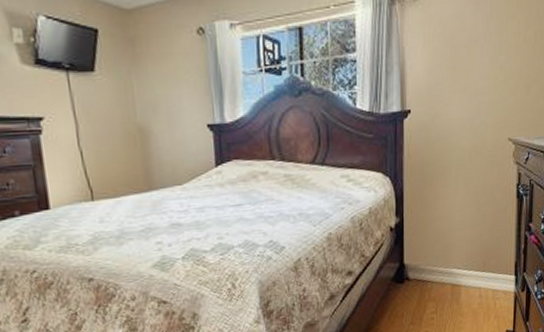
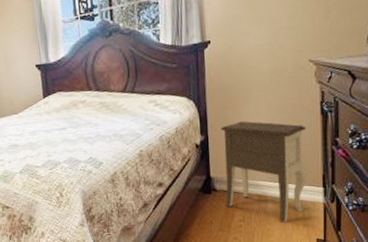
nightstand: none [417,202,502,315] -> present [221,121,308,223]

